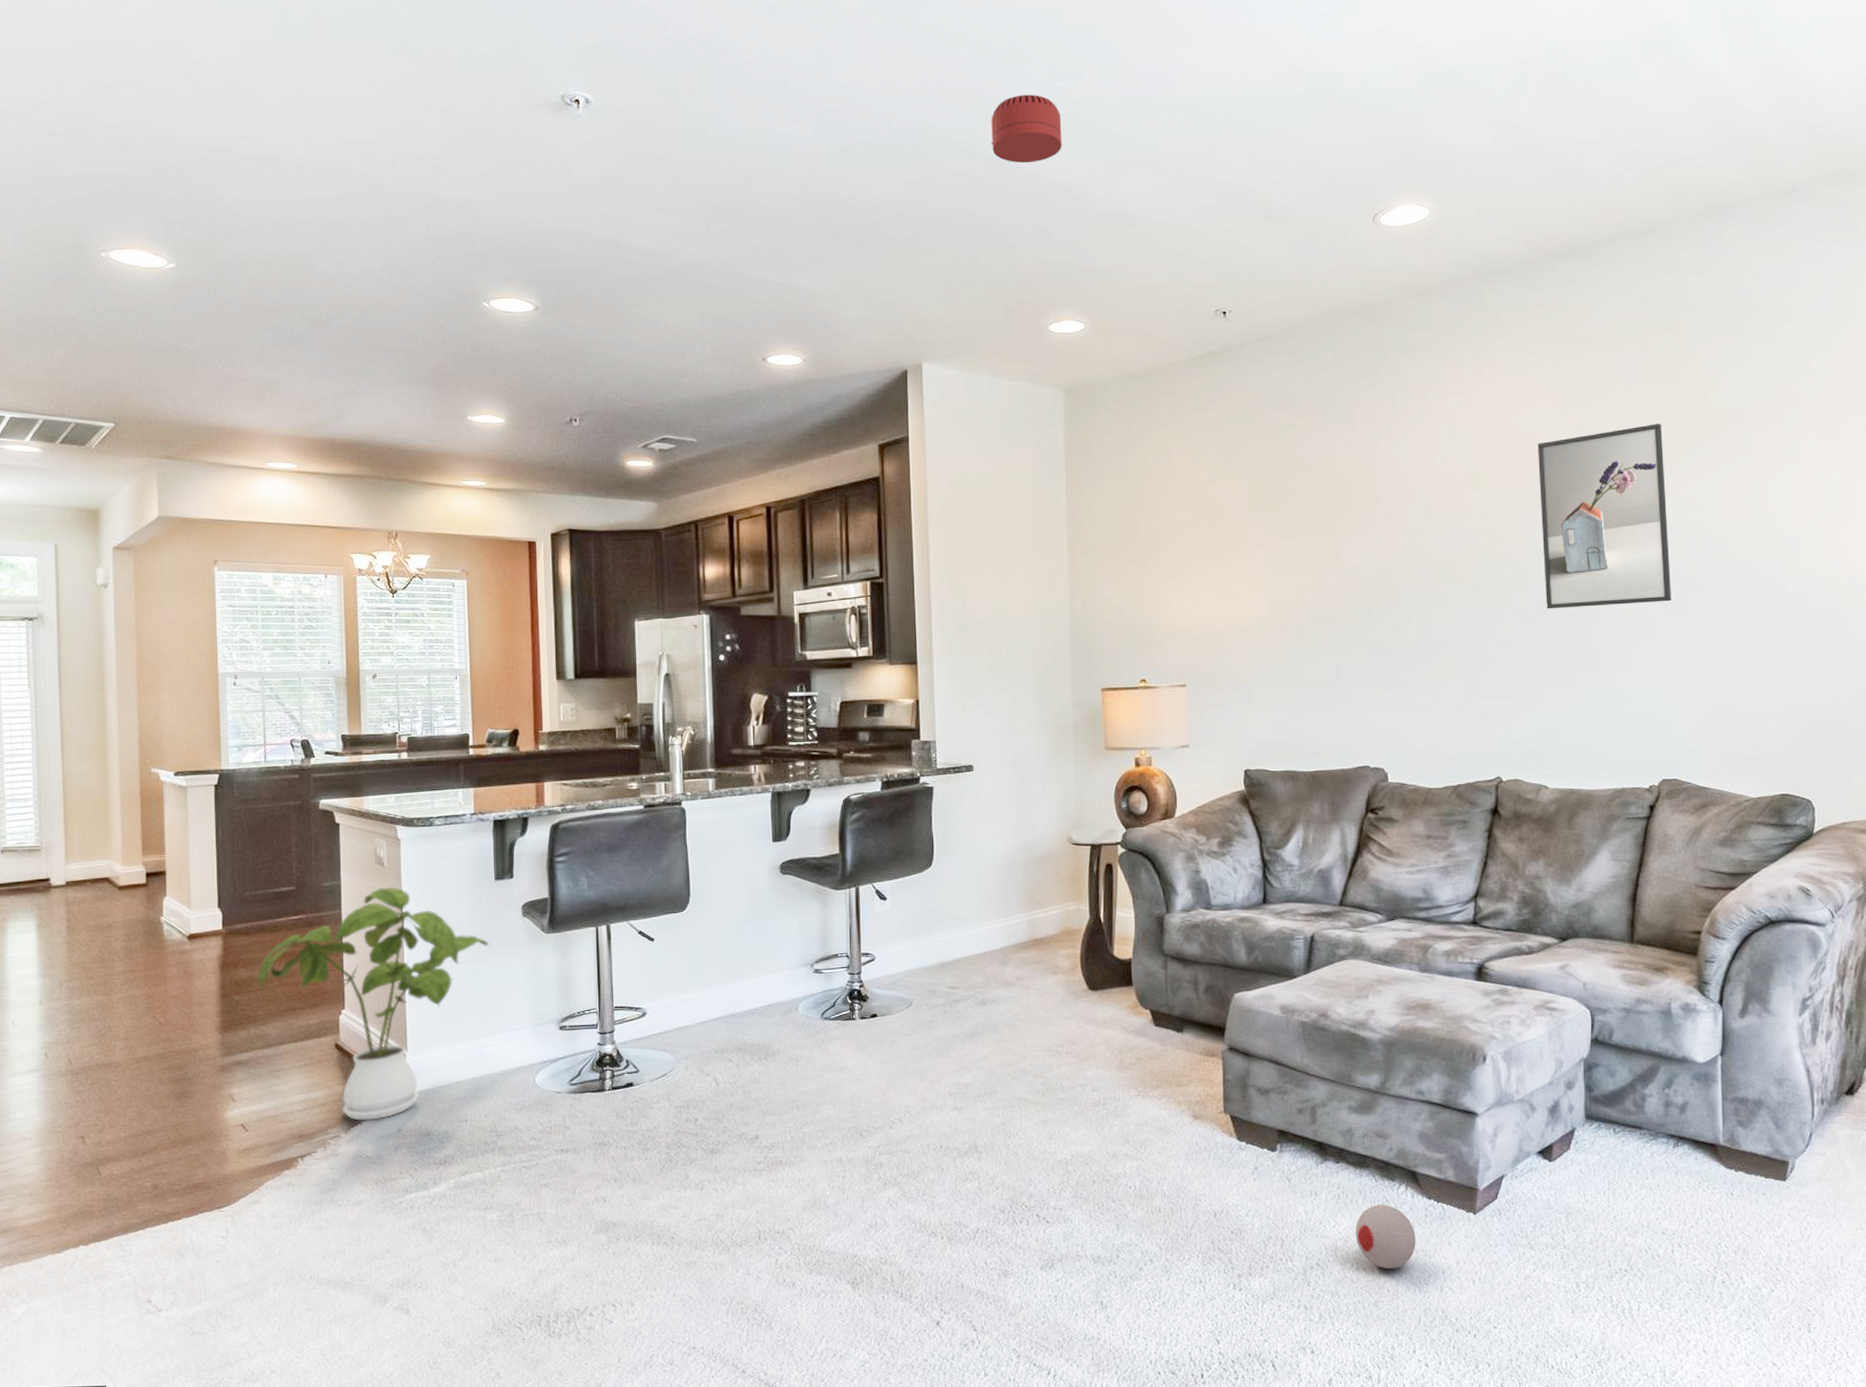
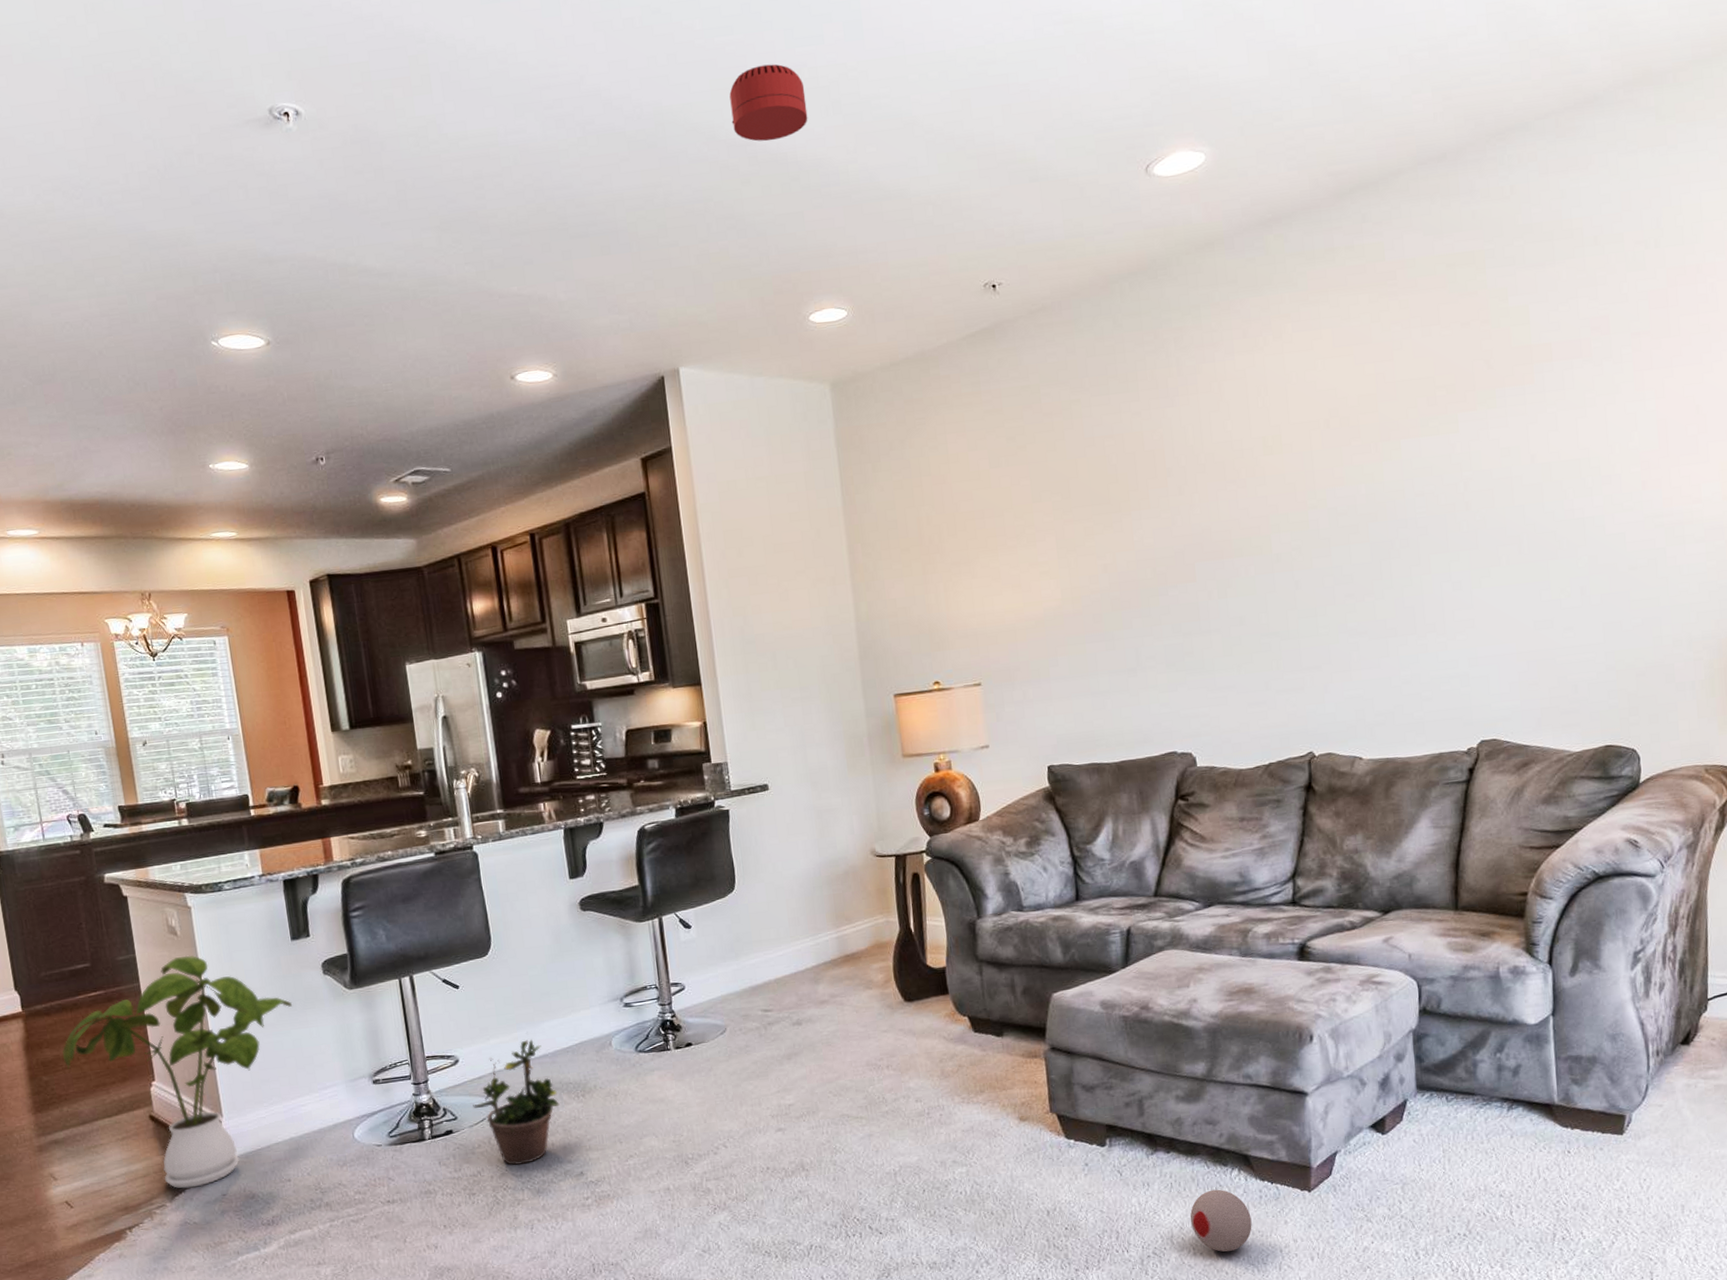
potted plant: none [656,998,741,1124] -> present [473,1039,560,1166]
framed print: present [1538,424,1672,609] -> none [1334,366,1483,574]

